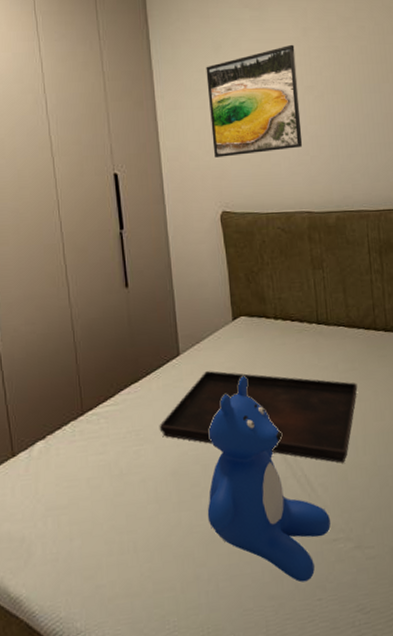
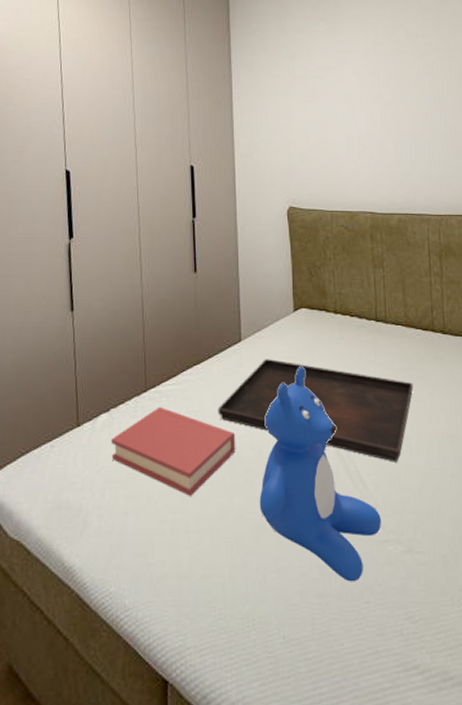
hardback book: none [50,429,181,516] -> present [111,406,236,496]
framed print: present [206,44,303,157] -> none [281,56,369,156]

